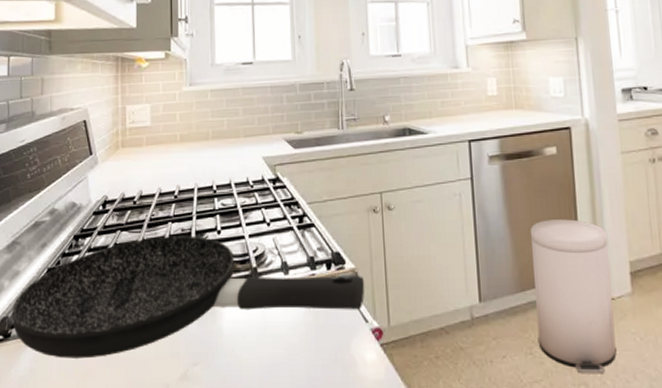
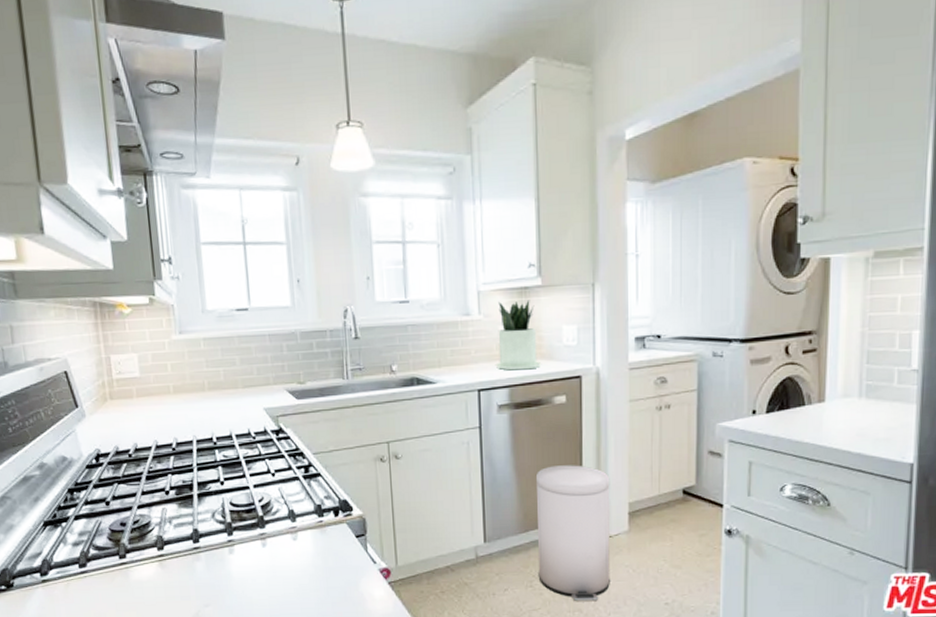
frying pan: present [11,235,365,359] -> none [11,487,373,605]
planter: none [484,53,531,122] -> present [495,300,542,371]

